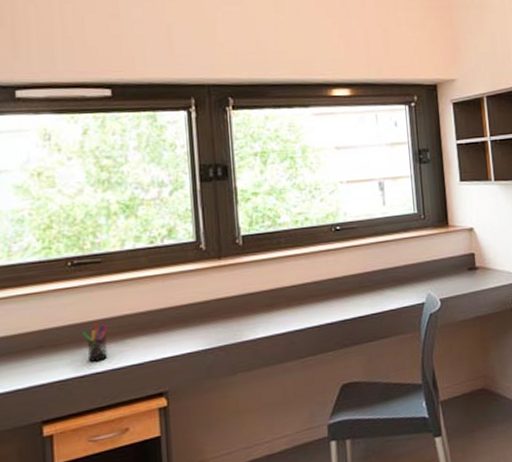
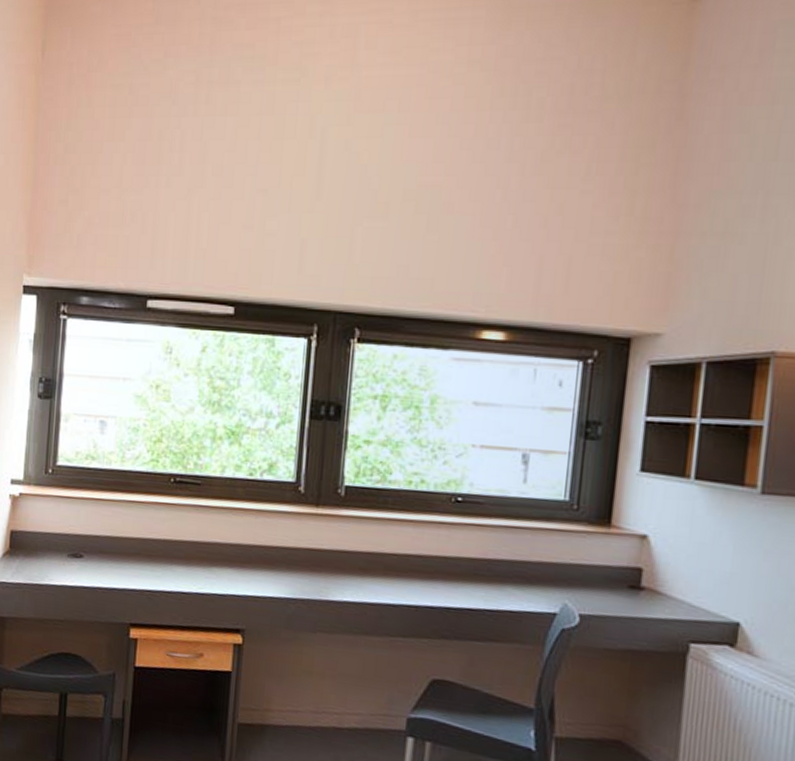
pen holder: present [81,322,107,362] -> none [174,543,197,582]

